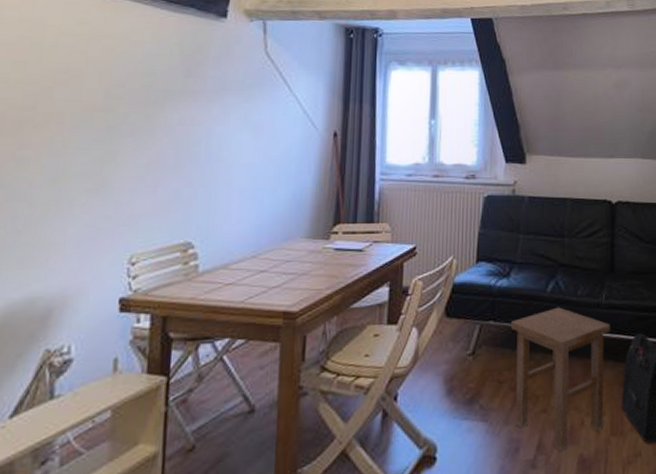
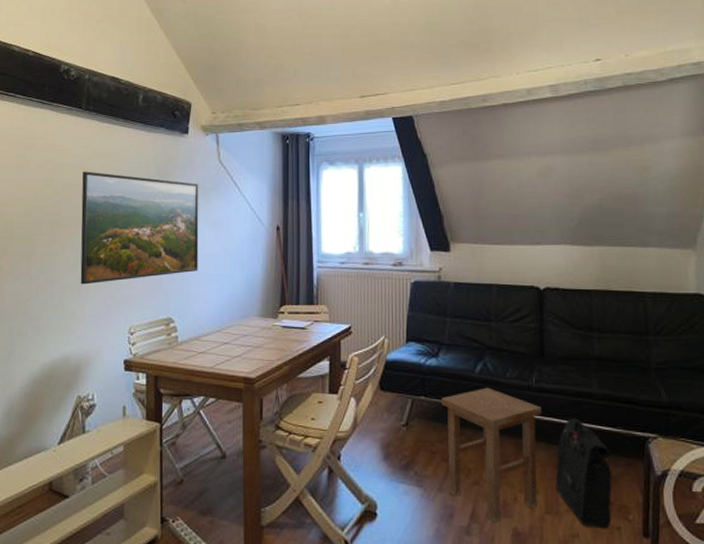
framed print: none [59,55,237,202] -> present [80,171,199,285]

